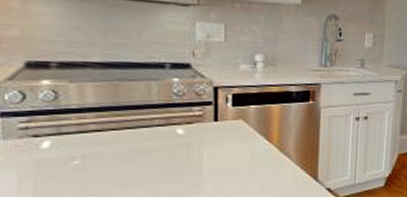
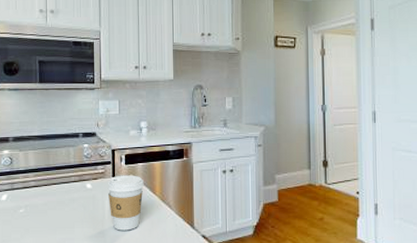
coffee cup: none [207,119,257,185] -> present [107,175,144,231]

